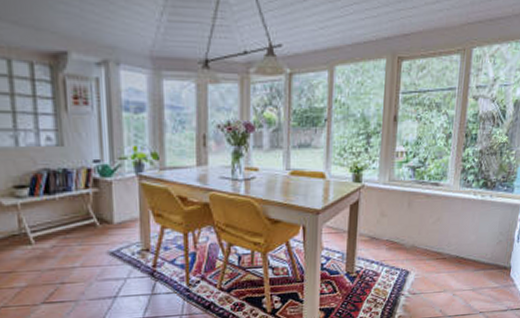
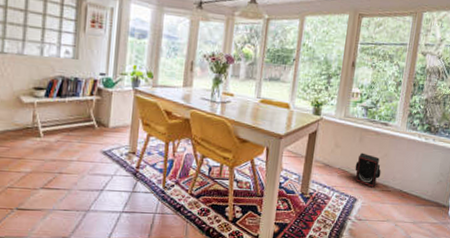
stereo: none [405,219,434,258] -> present [355,152,381,188]

